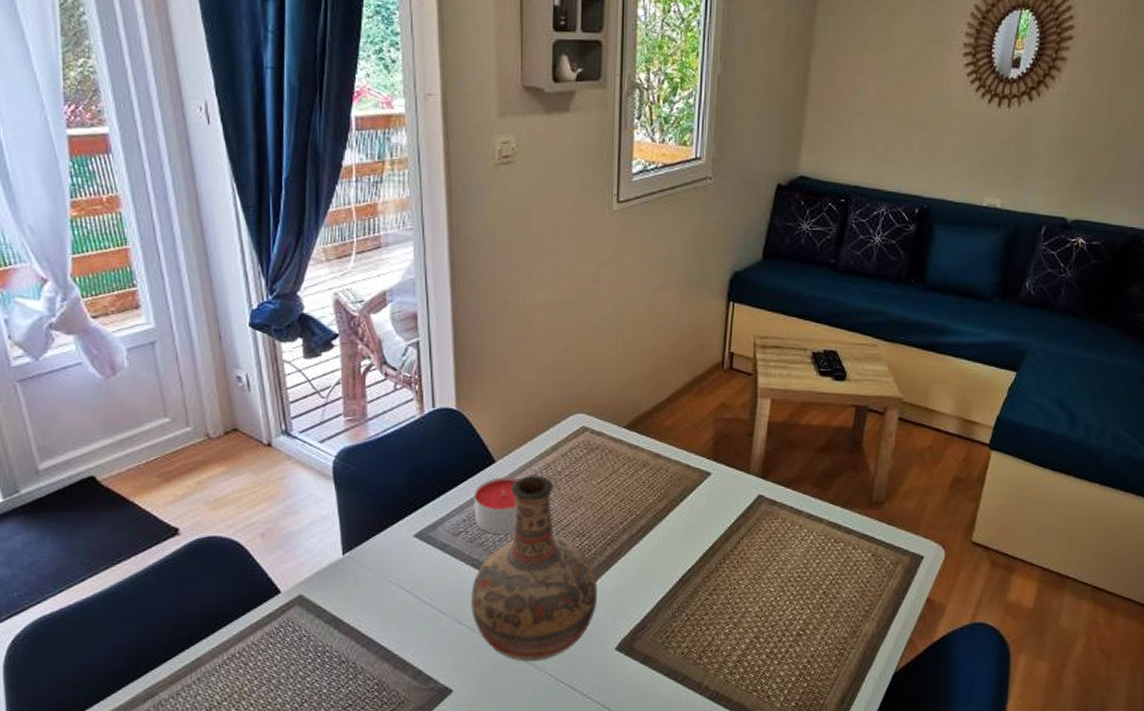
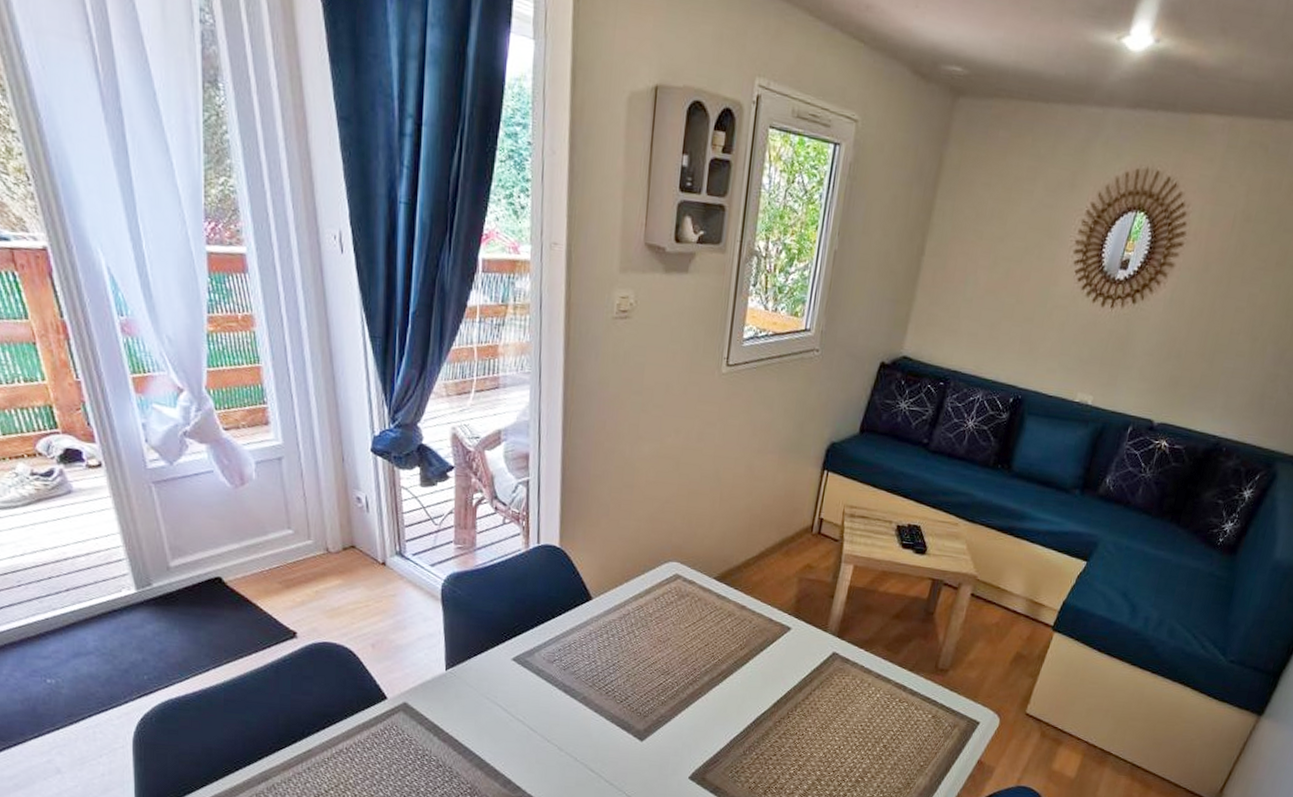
vase: present [471,475,598,662] -> none [560,614,678,782]
candle: present [474,477,520,534] -> none [569,613,614,666]

